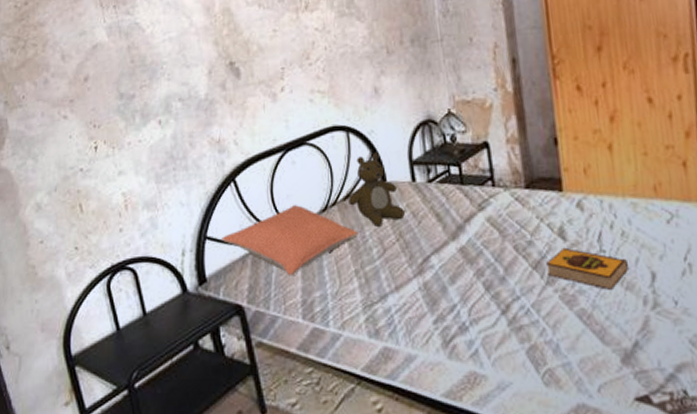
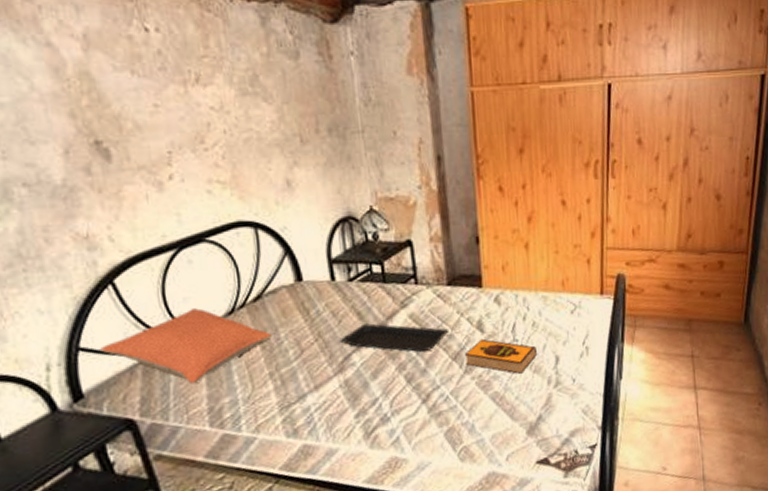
teddy bear: present [348,152,405,227] -> none [259,250,324,328]
serving tray: none [419,225,529,259] -> present [339,323,449,353]

